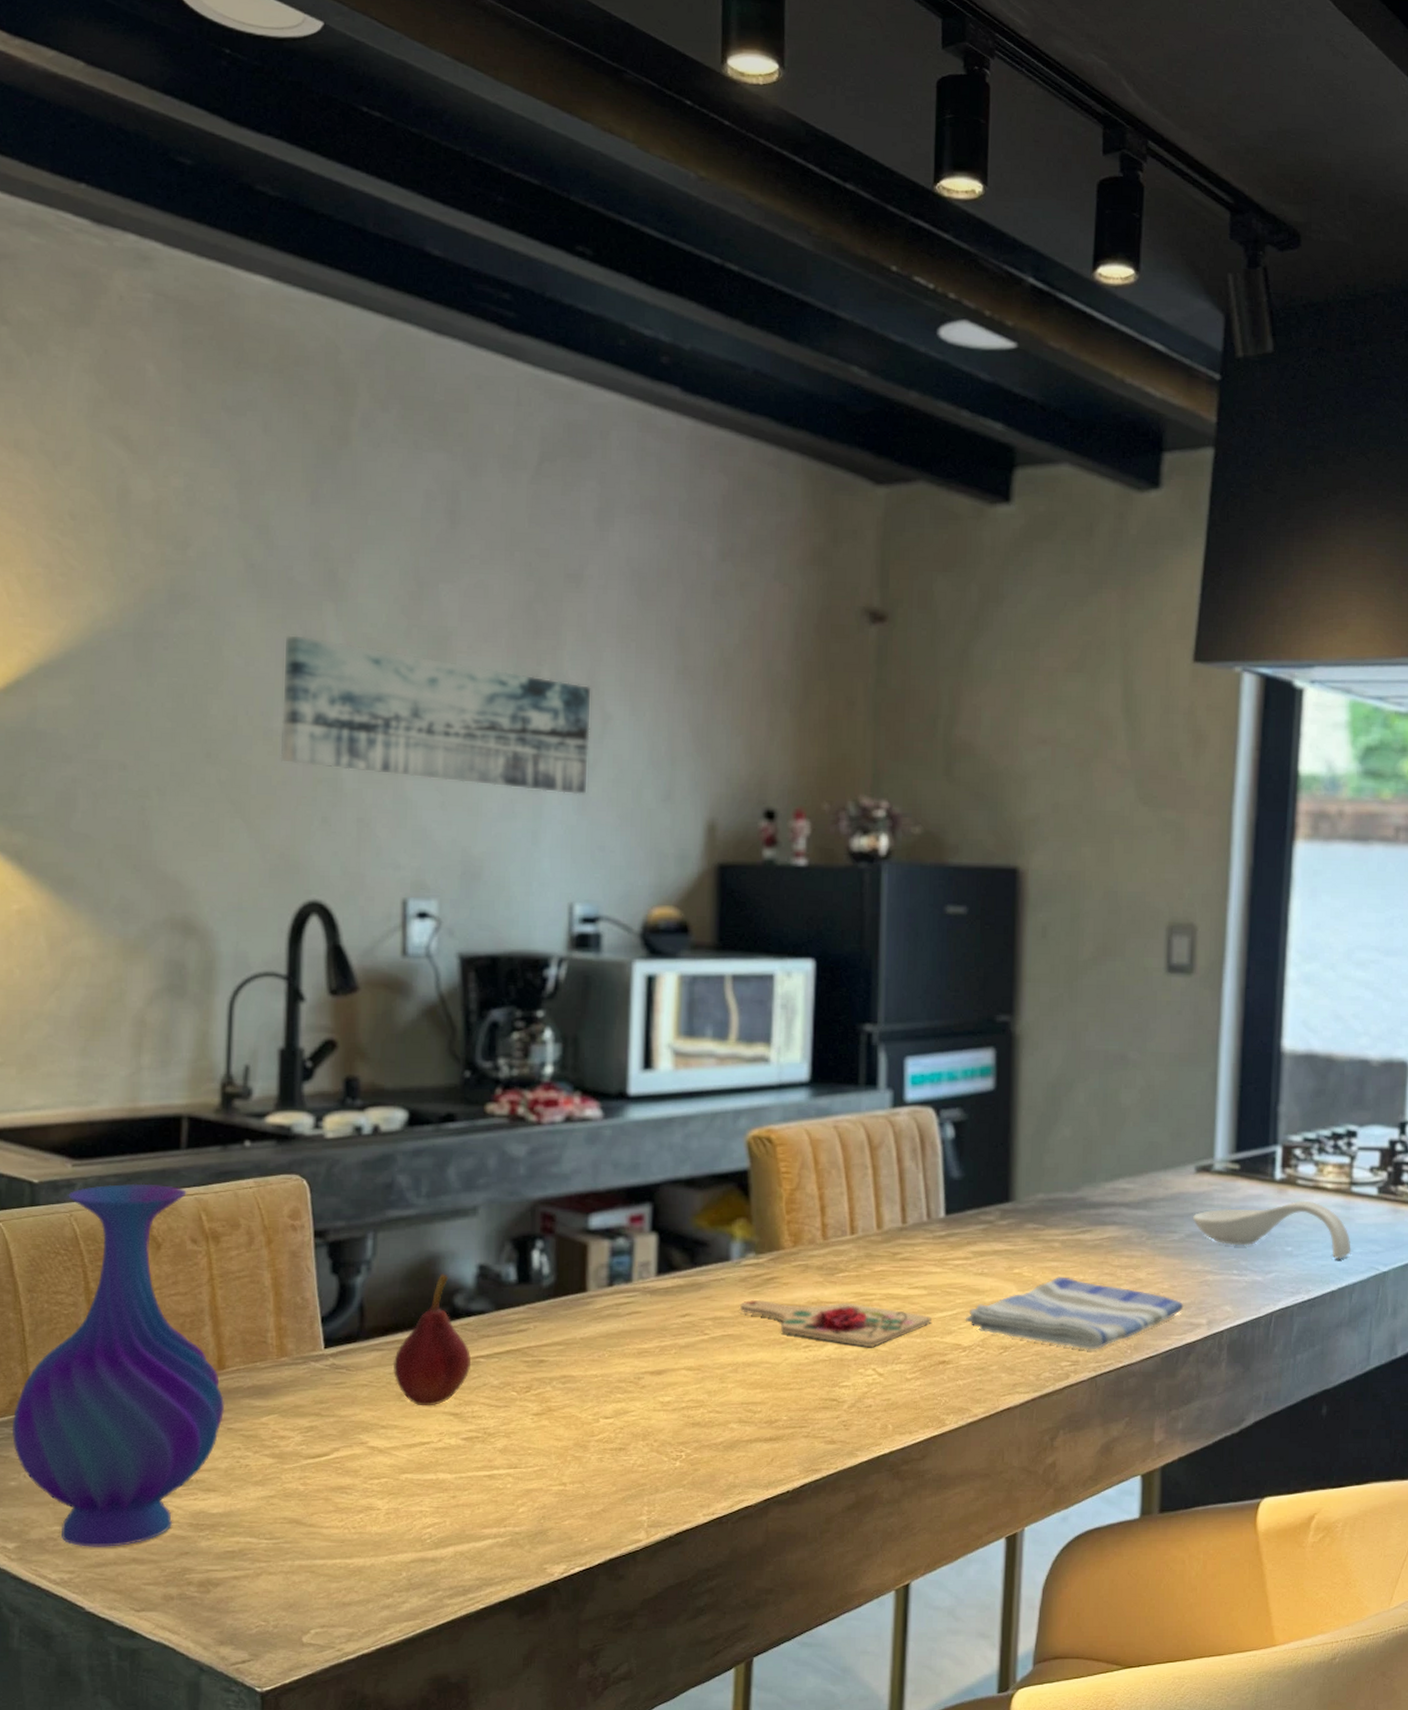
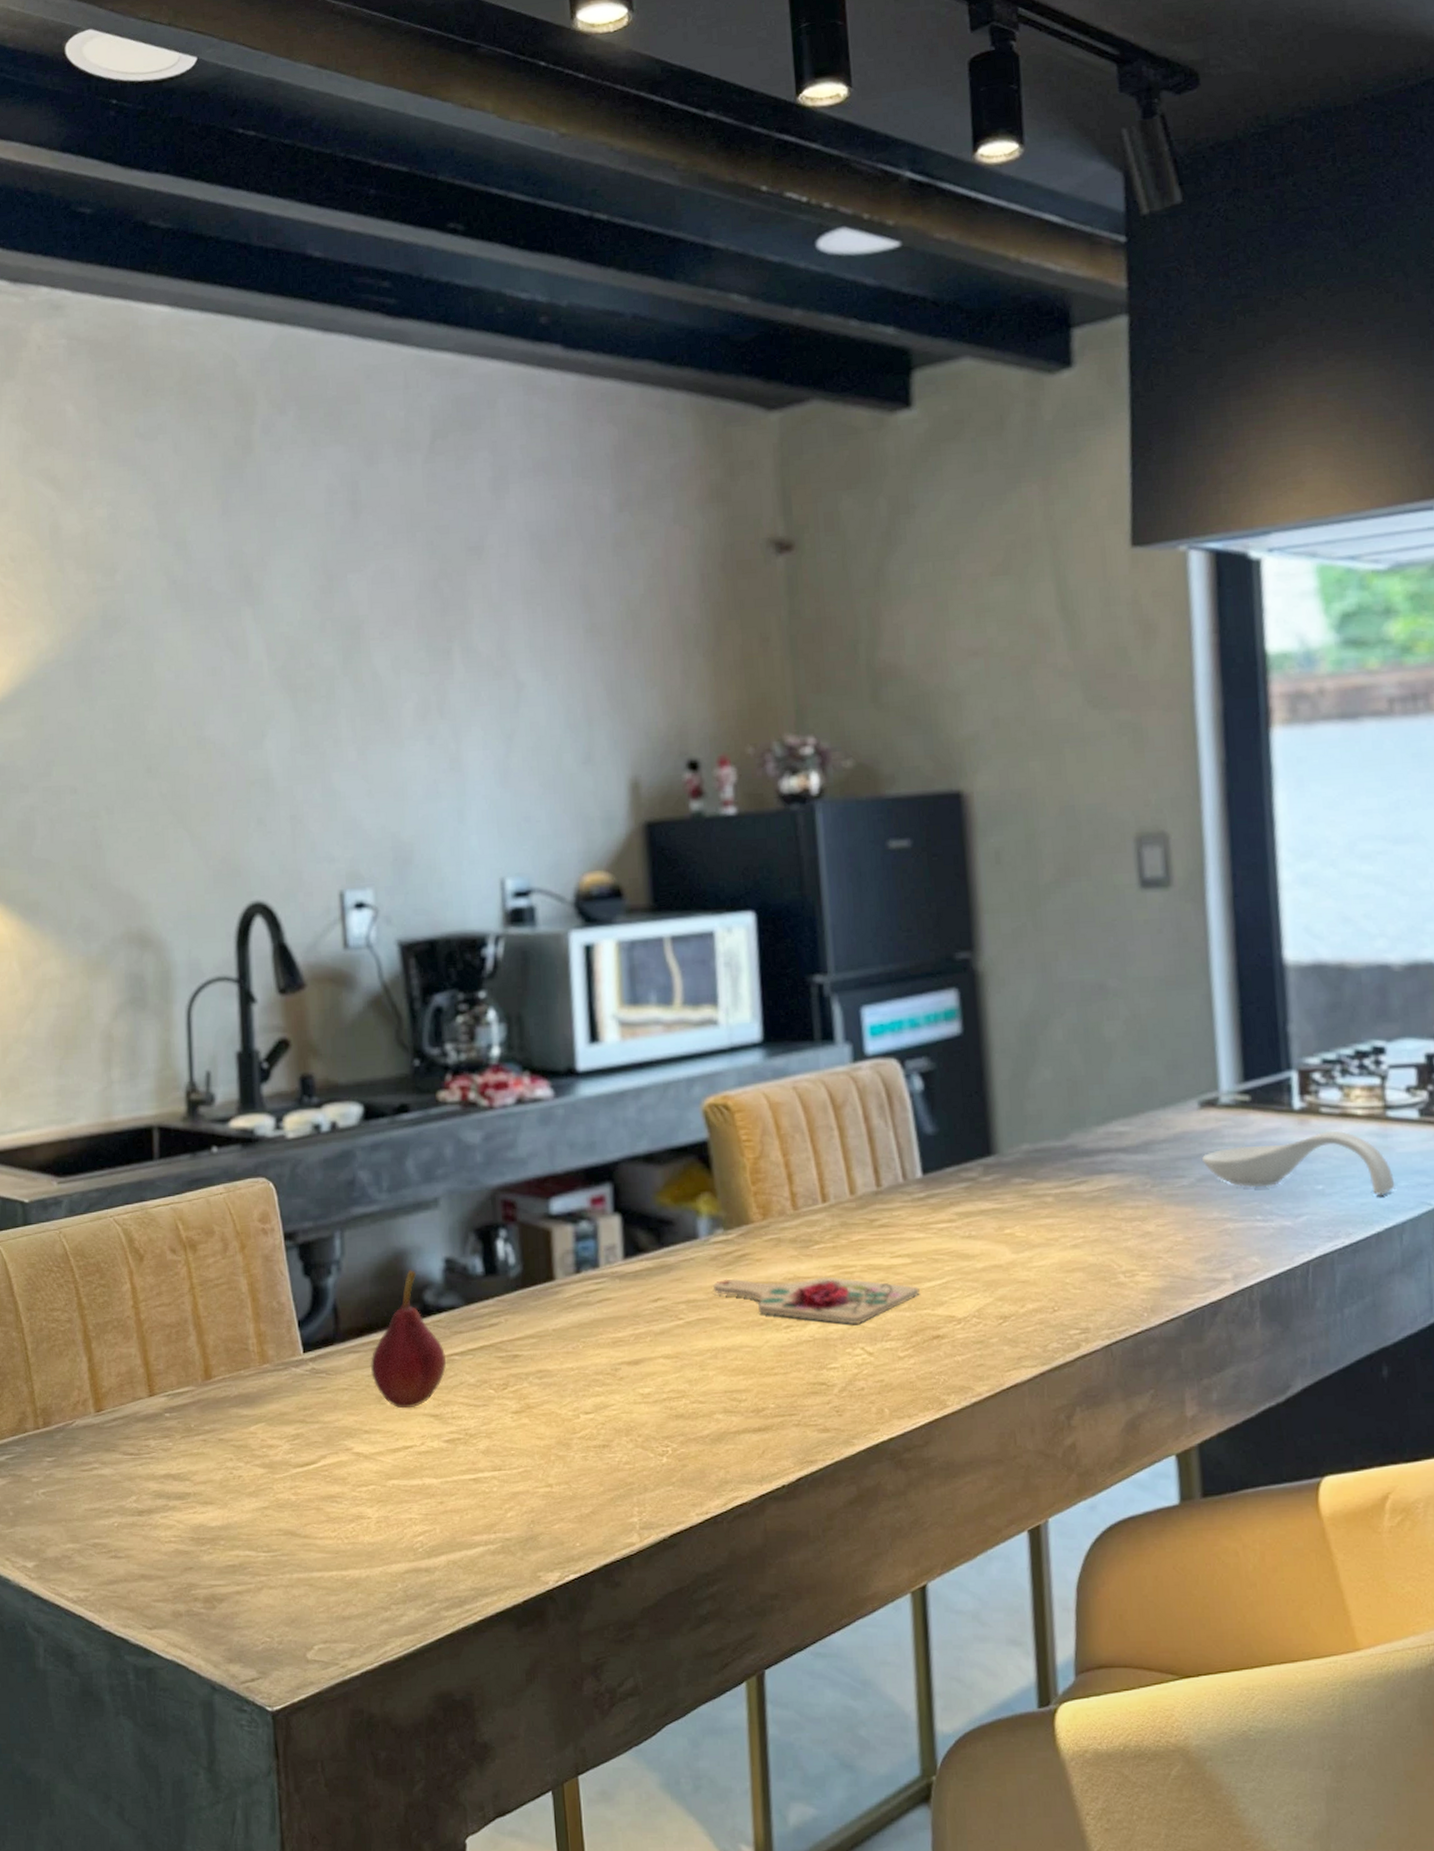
vase: present [12,1183,225,1547] -> none [22,1196,215,1565]
wall art: present [280,634,592,795] -> none [210,642,508,770]
dish towel: present [965,1276,1184,1350] -> none [956,1234,1203,1315]

